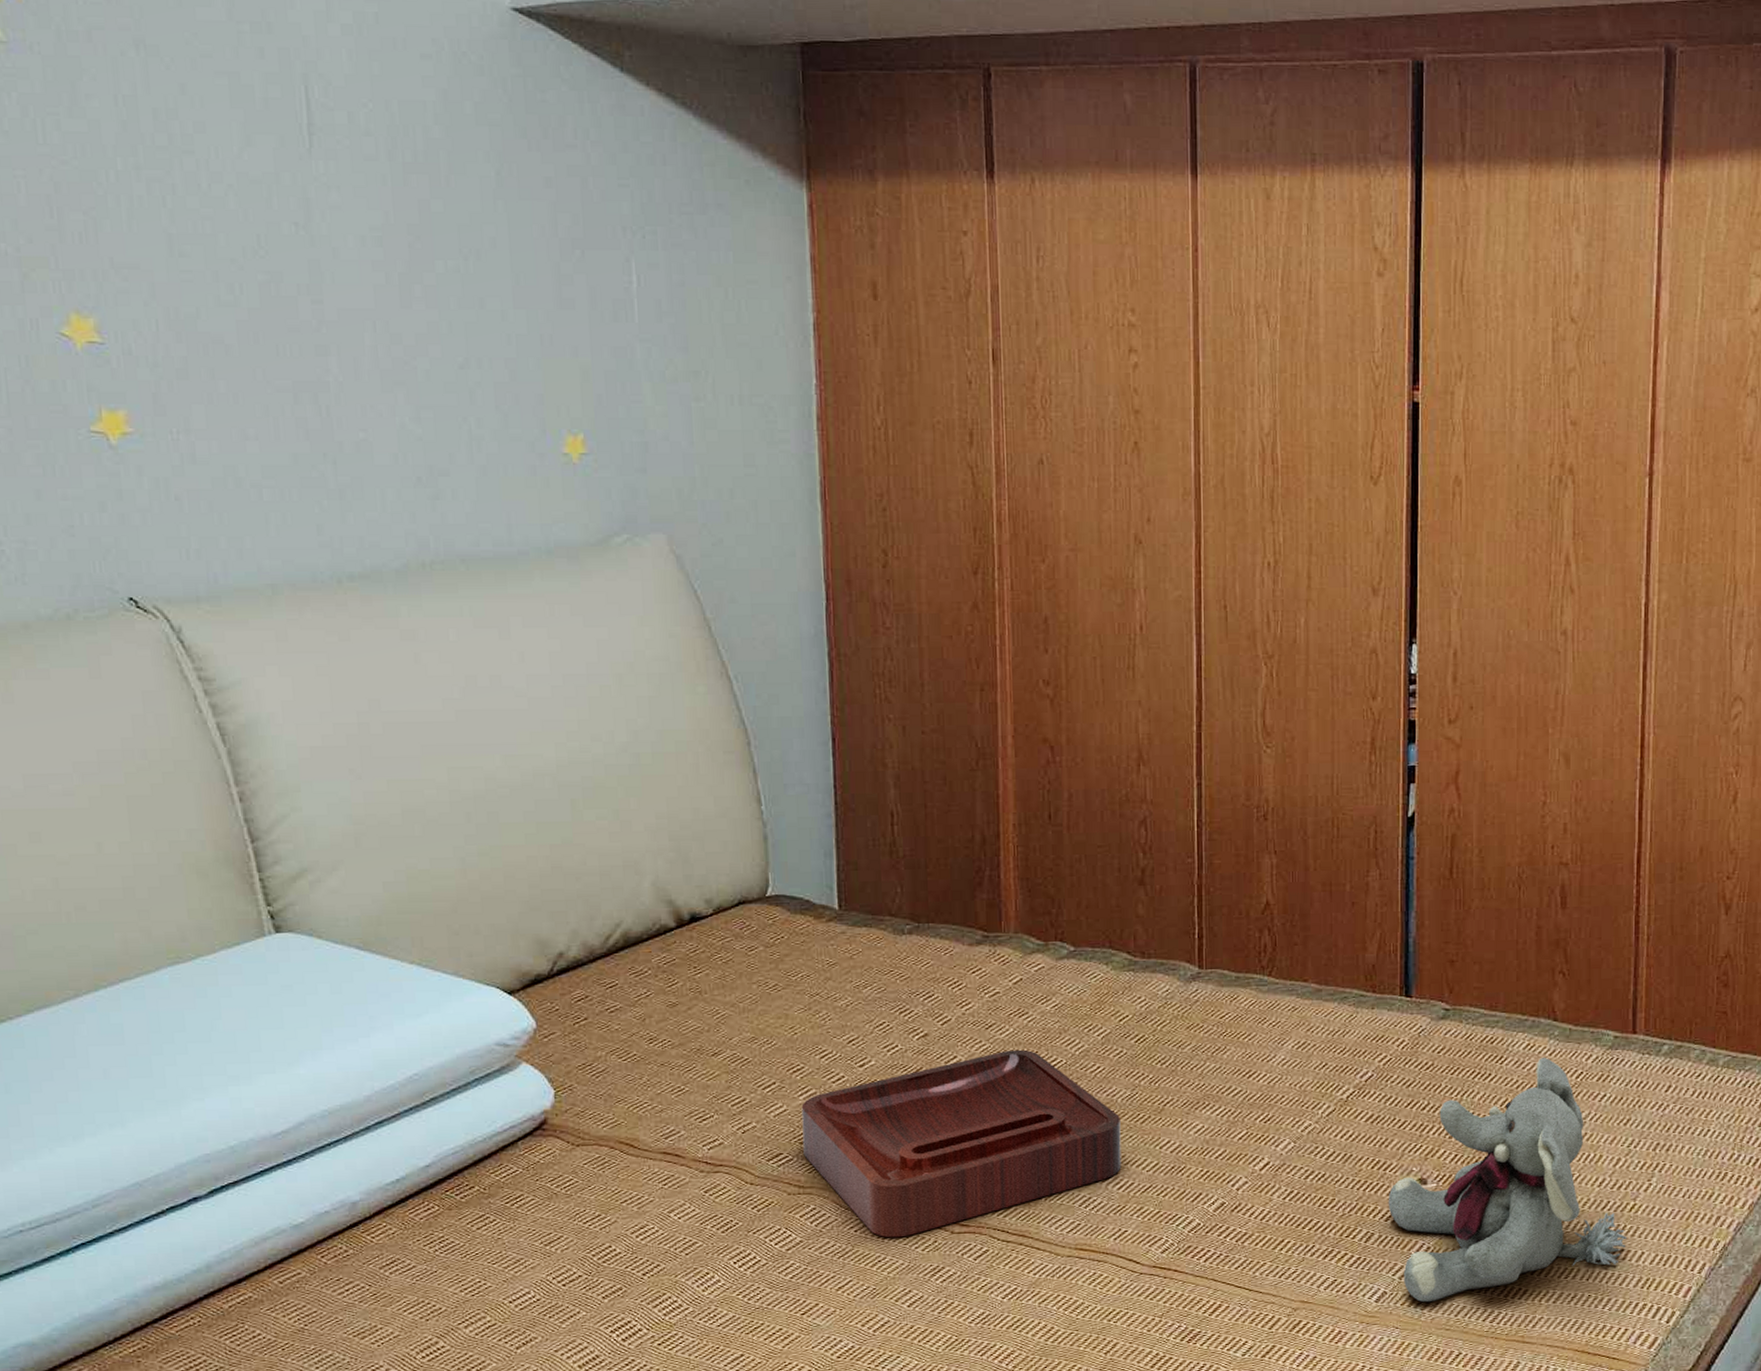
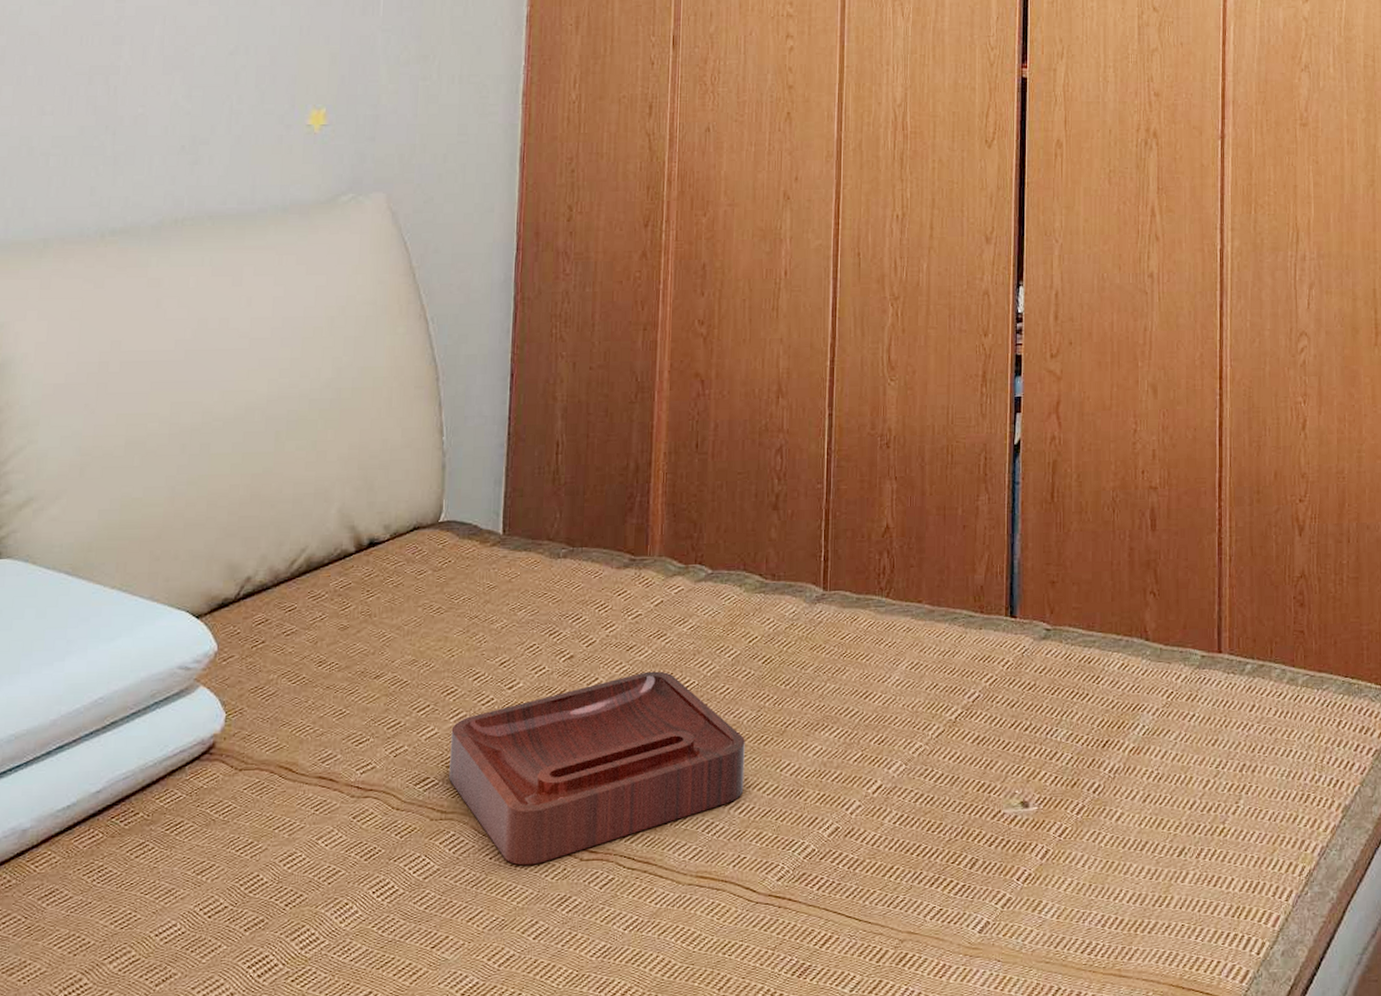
plush elephant: present [1388,1058,1628,1303] -> none [992,677,1218,934]

